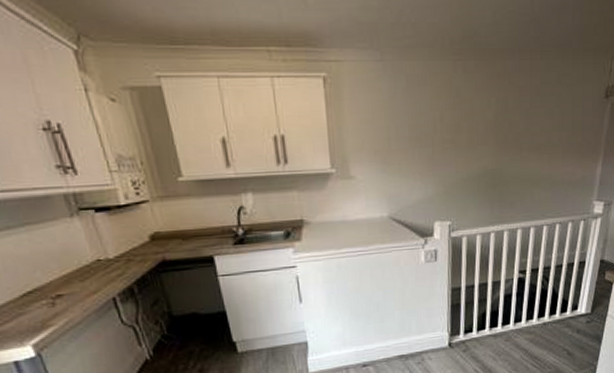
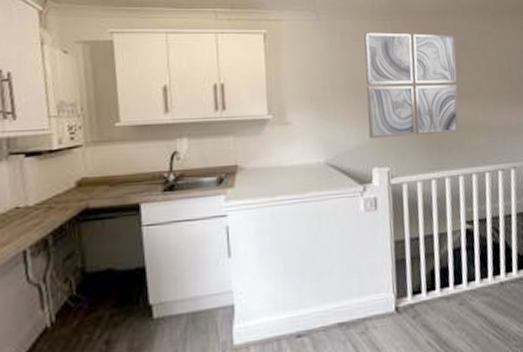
wall art: none [431,75,530,192] -> present [364,32,459,138]

